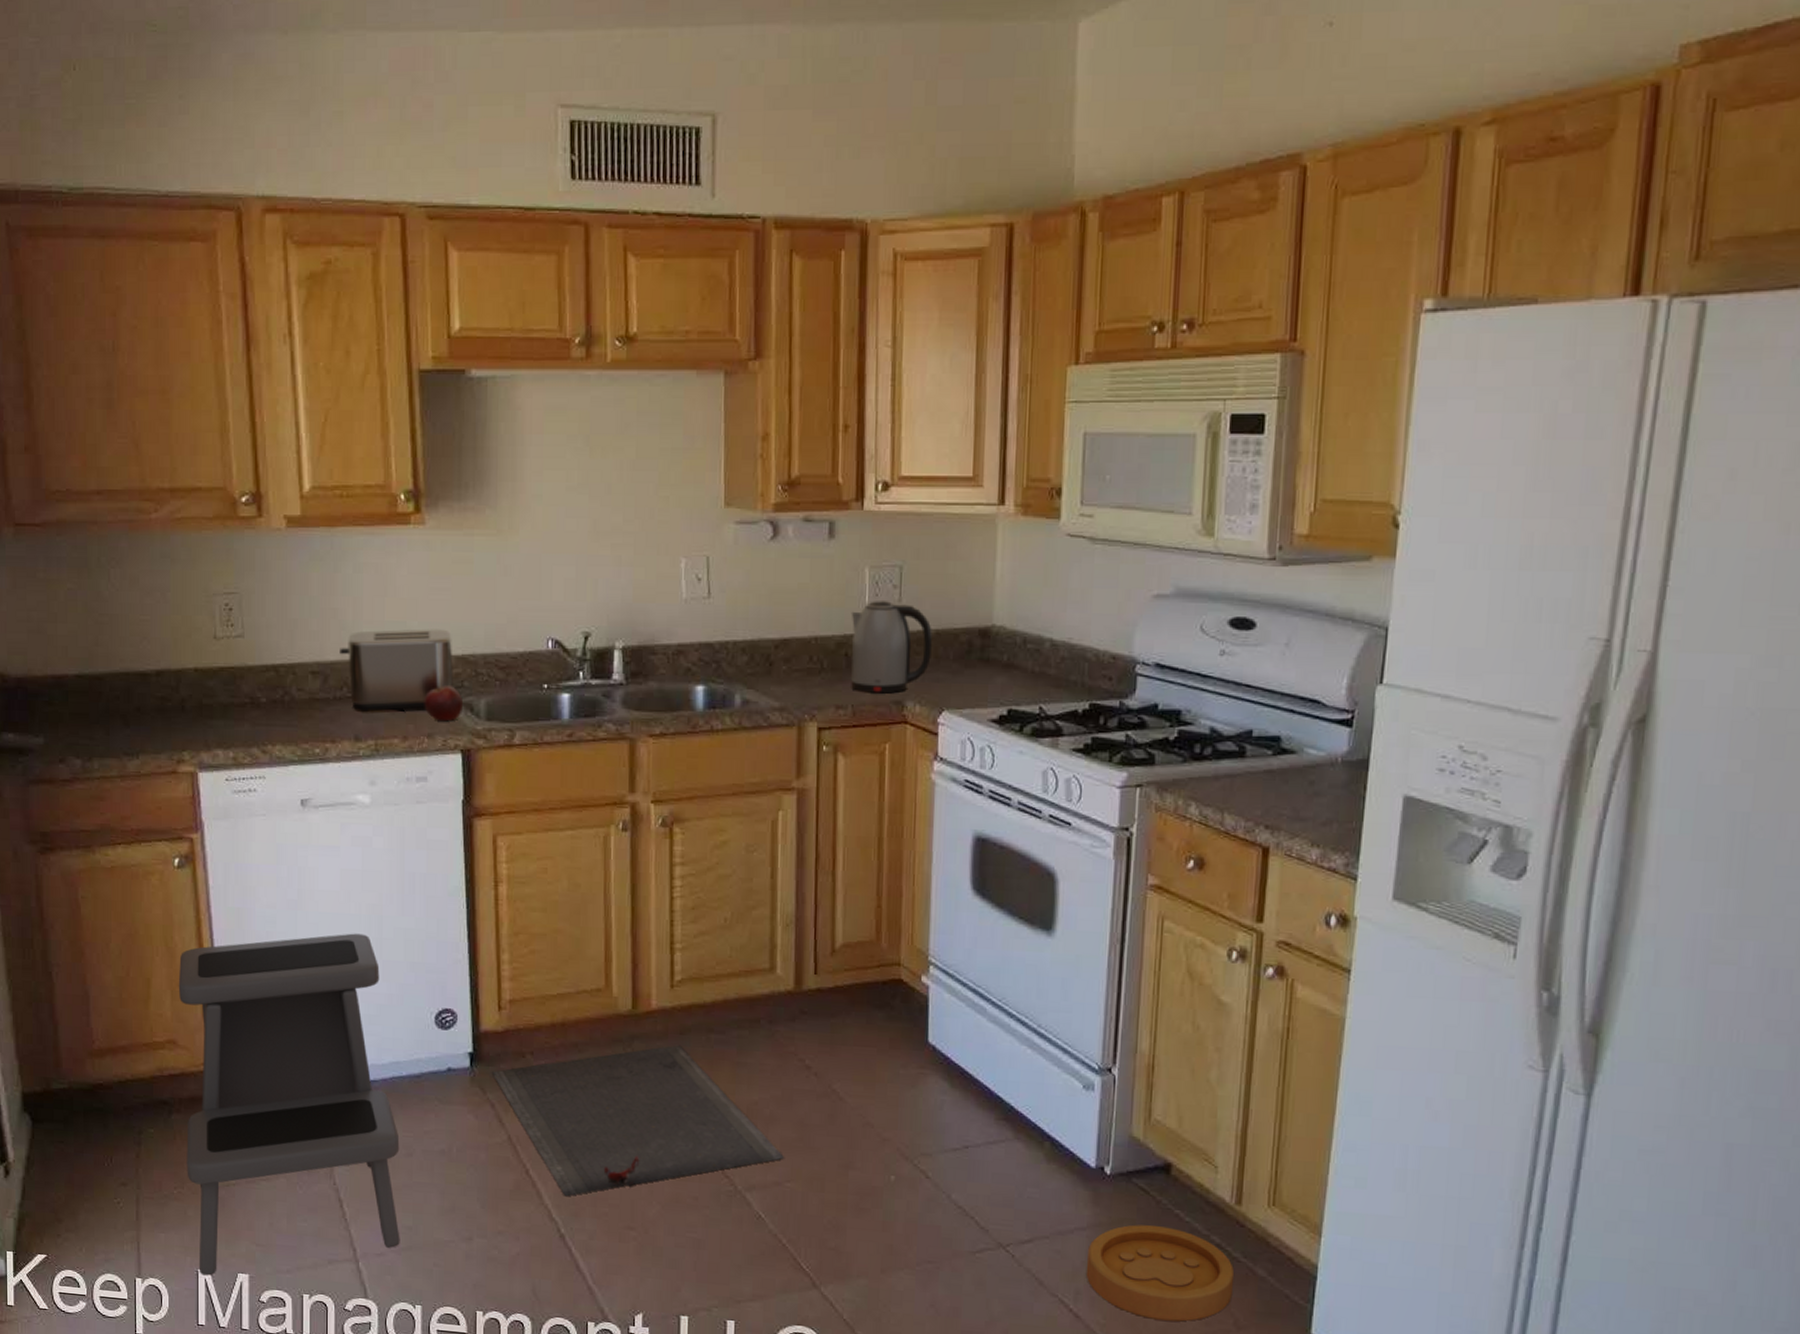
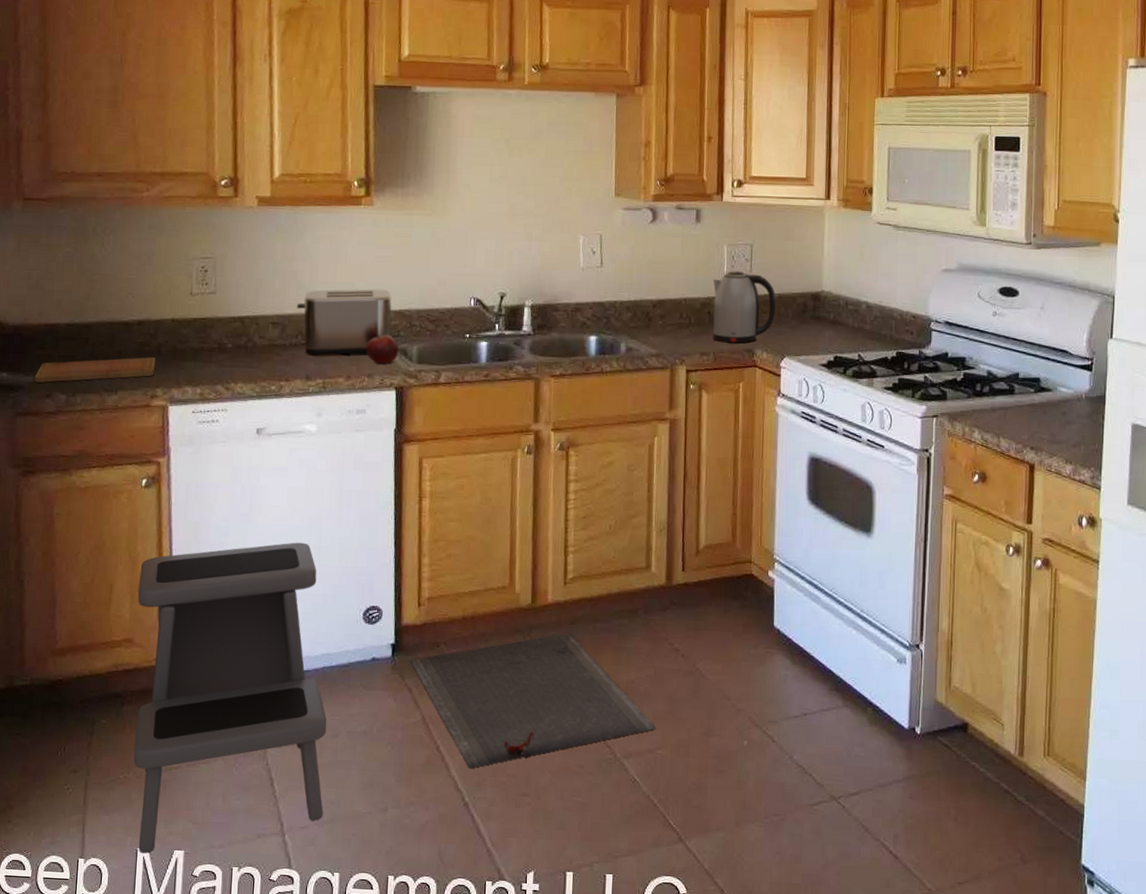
cutting board: none [44,714,181,746] -> present [34,357,156,383]
pet bowl: present [1087,1224,1235,1322] -> none [903,776,1020,858]

